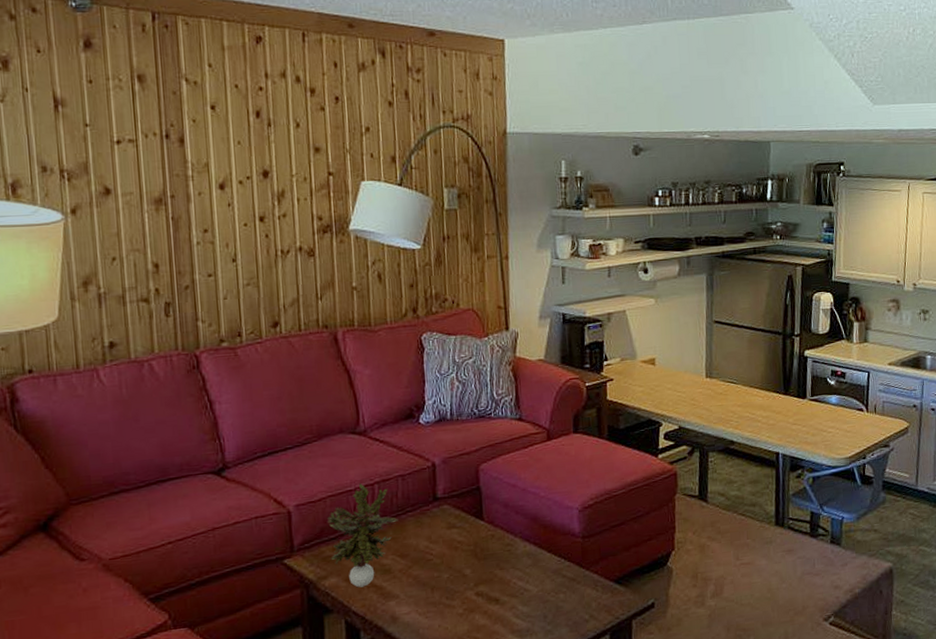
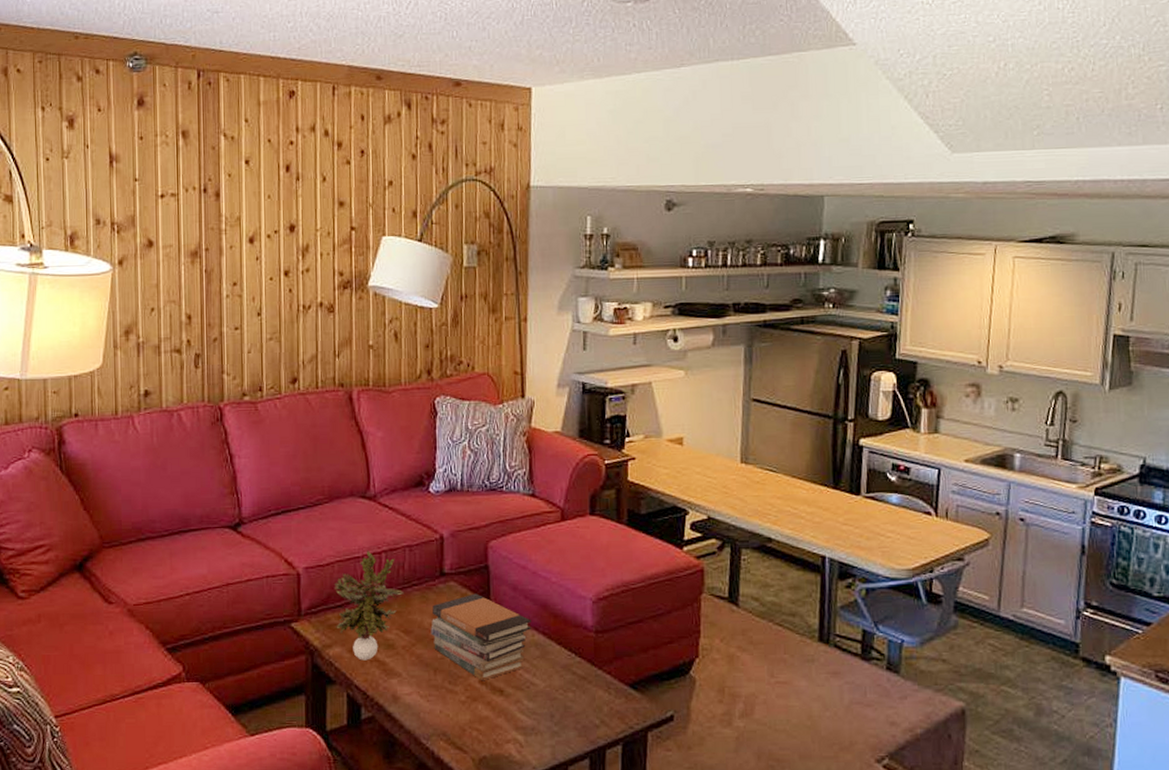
book stack: none [426,513,523,593] -> present [431,593,532,680]

